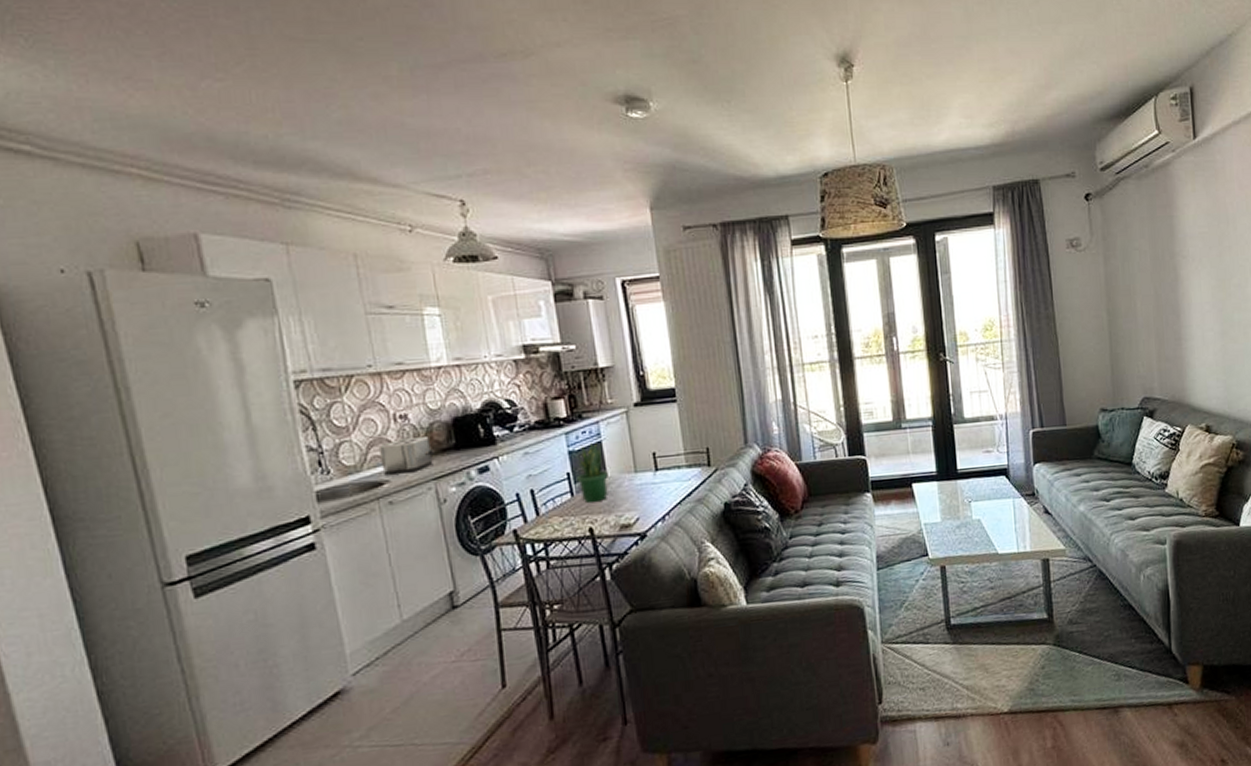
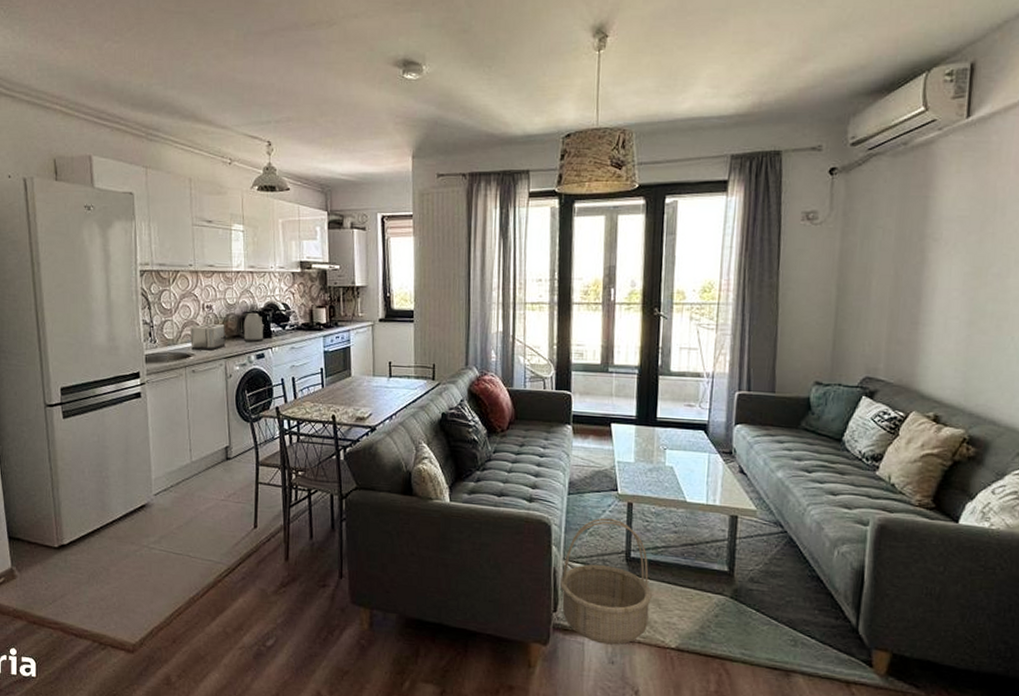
kettle: none [446,415,486,455] -> present [237,312,264,343]
planter: present [576,442,608,502] -> none [328,346,352,395]
basket: none [882,587,979,727] -> present [560,518,653,645]

